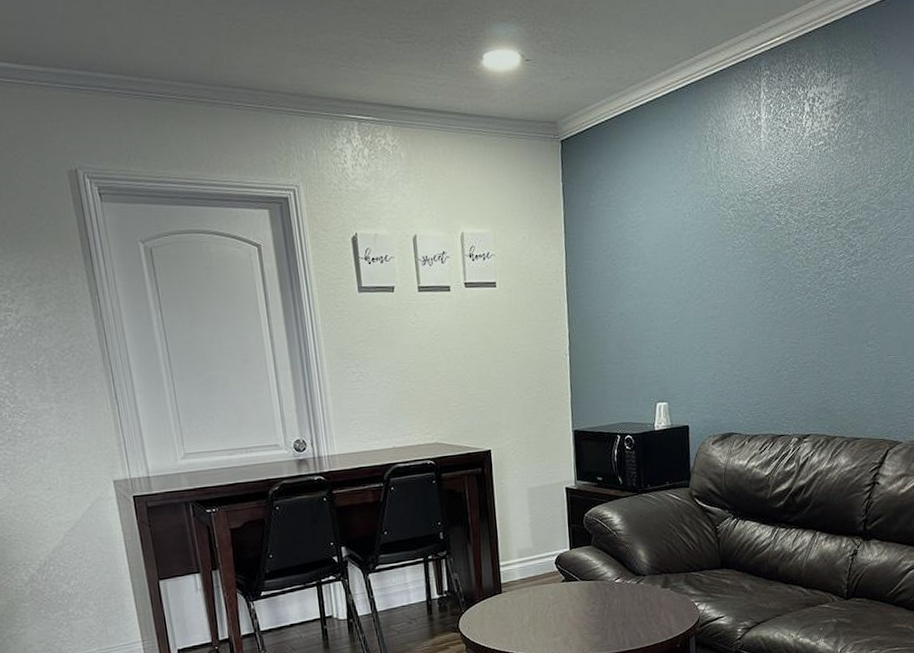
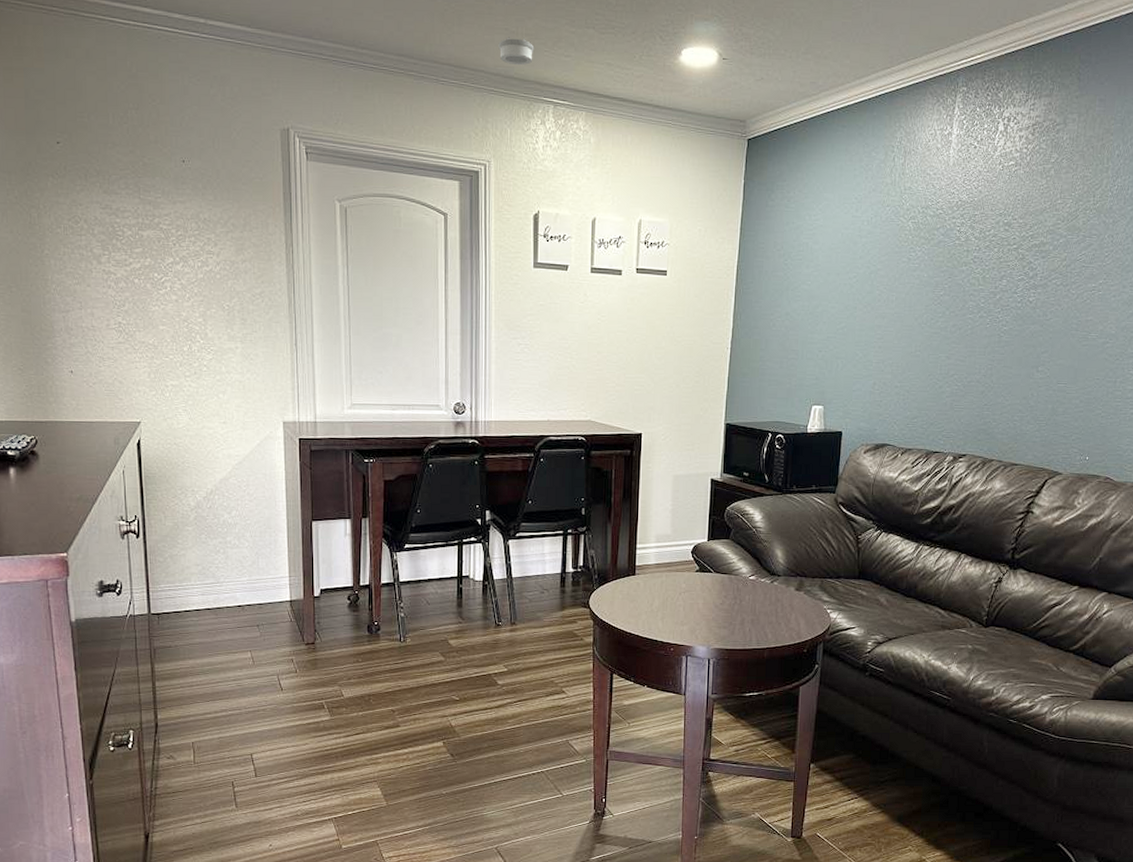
smoke detector: none [291,54,331,82] -> present [498,37,535,65]

